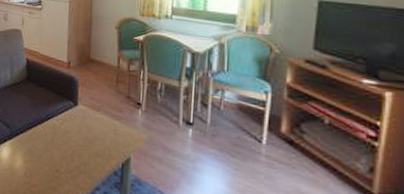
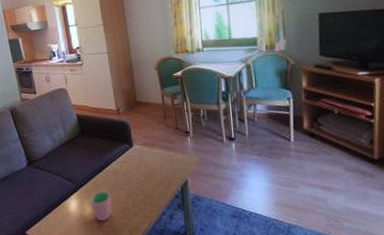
cup: none [23,145,45,179] -> present [91,191,112,222]

